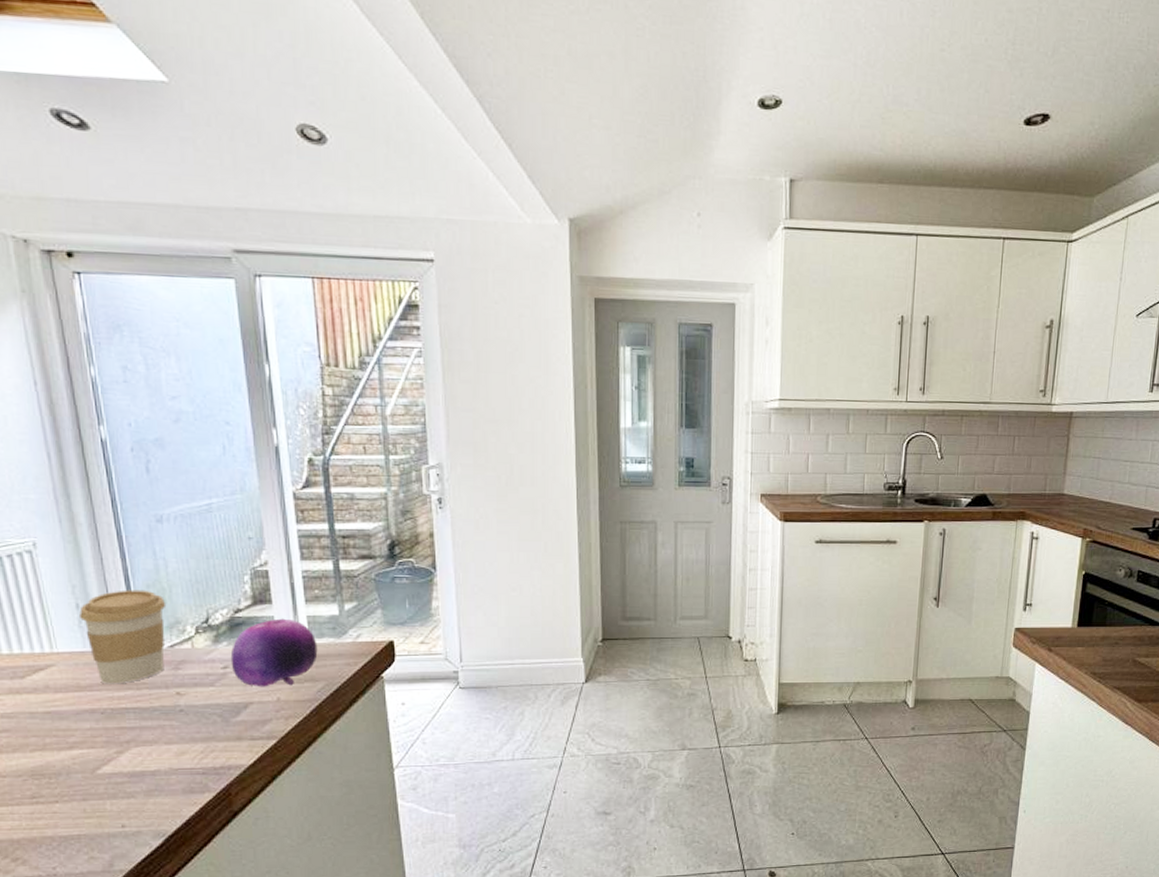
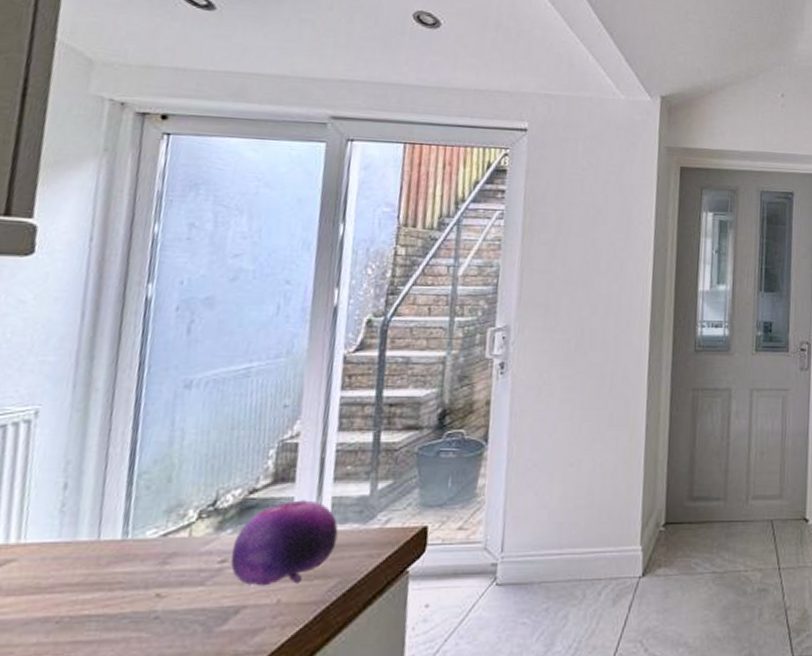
coffee cup: present [79,590,167,684] -> none [64,466,172,584]

